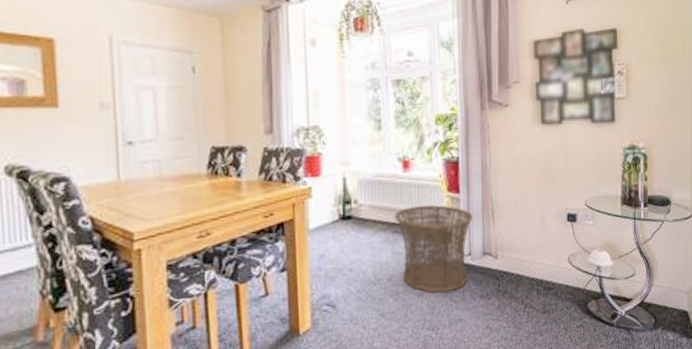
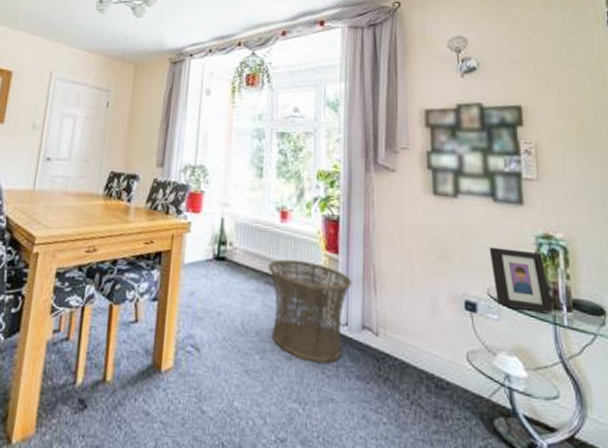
picture frame: none [587,162,633,213] -> present [489,247,553,313]

